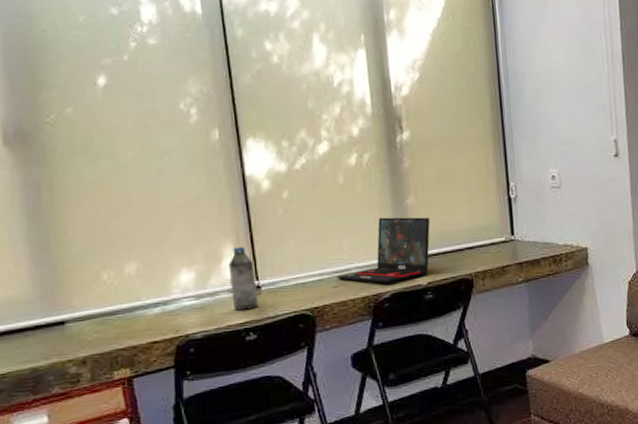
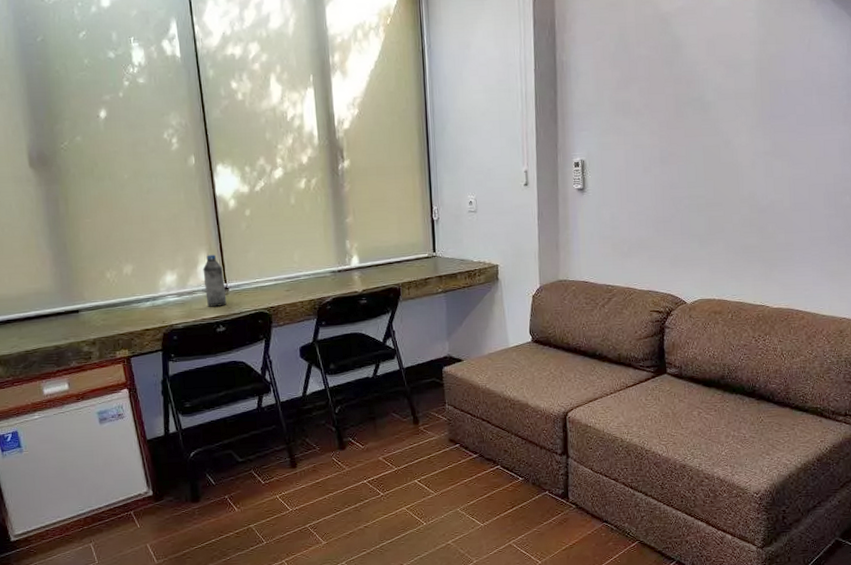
laptop: present [336,217,430,284] -> none [288,233,366,290]

